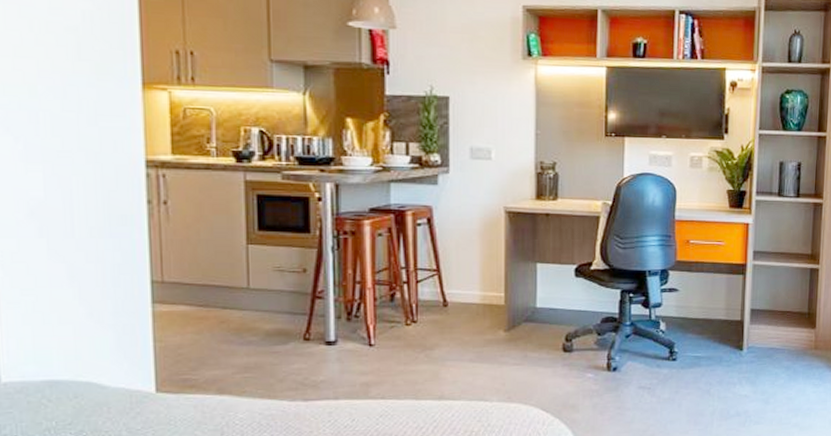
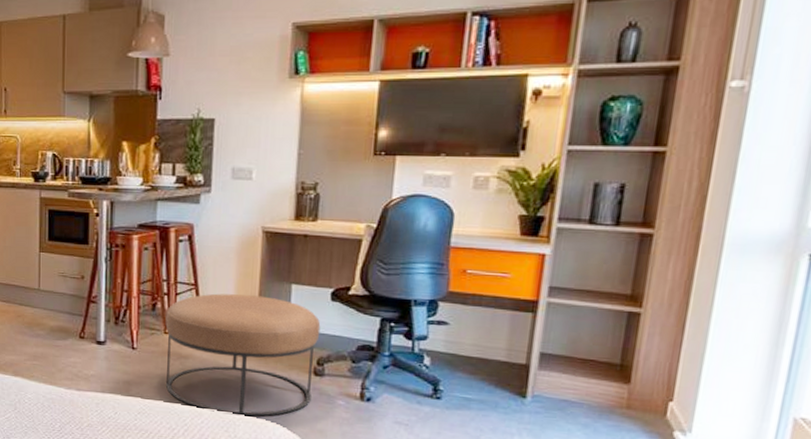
ottoman: none [406,277,567,404] -> present [165,293,321,417]

